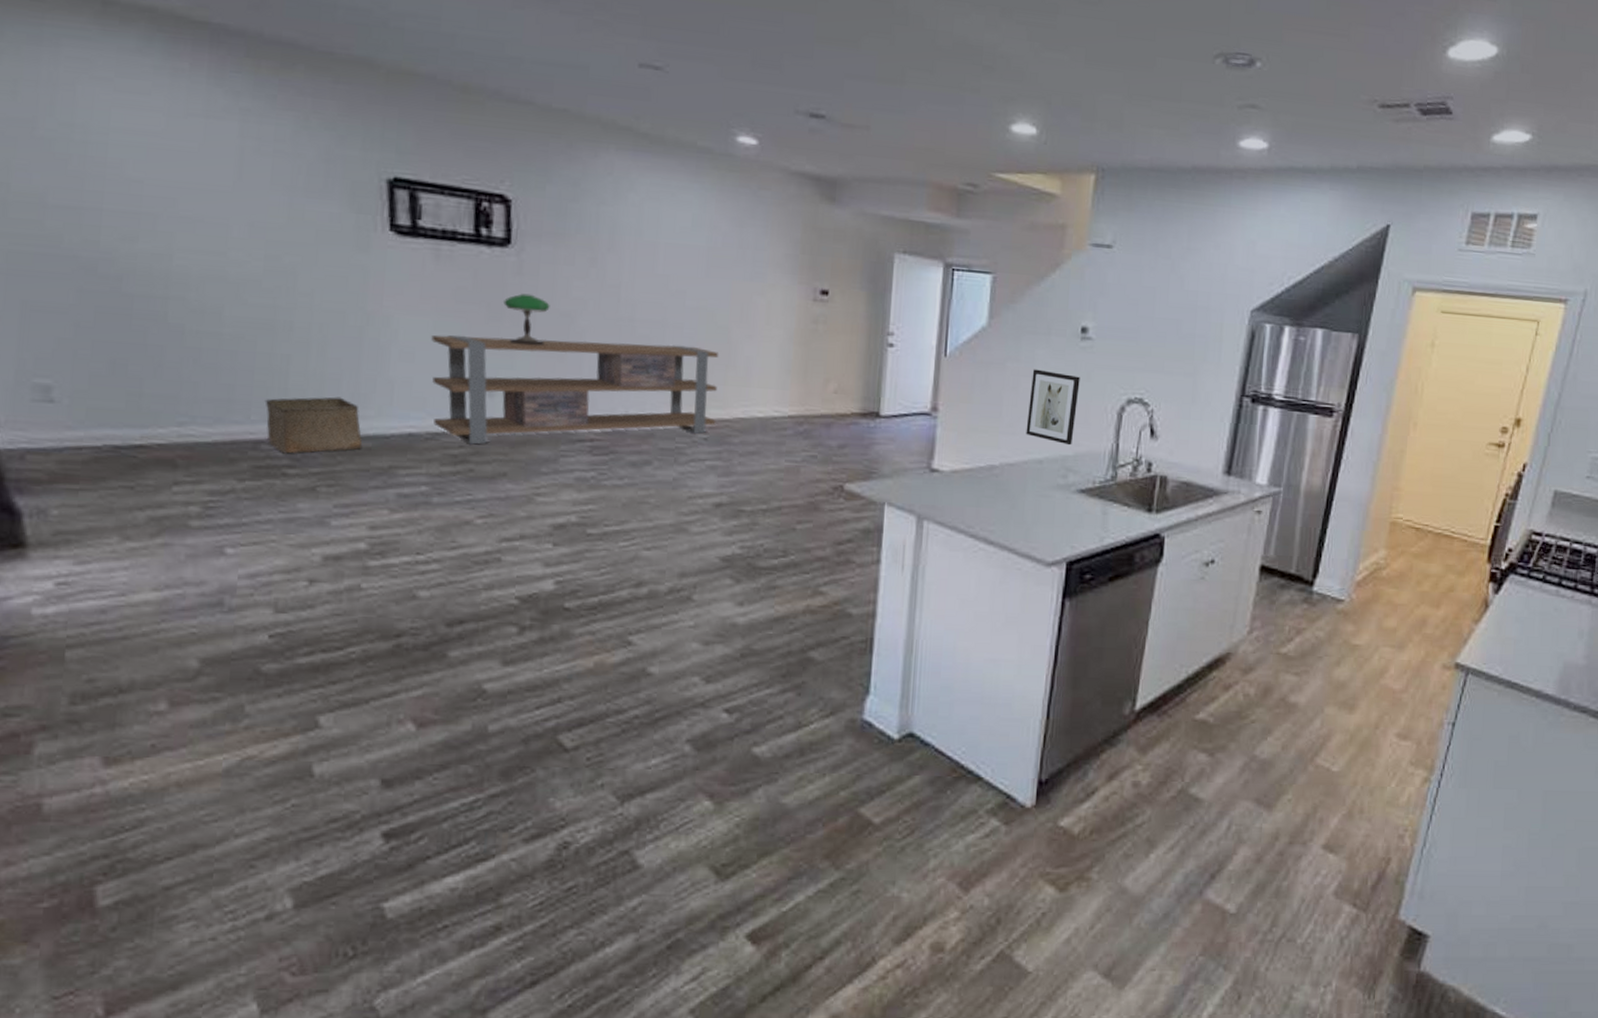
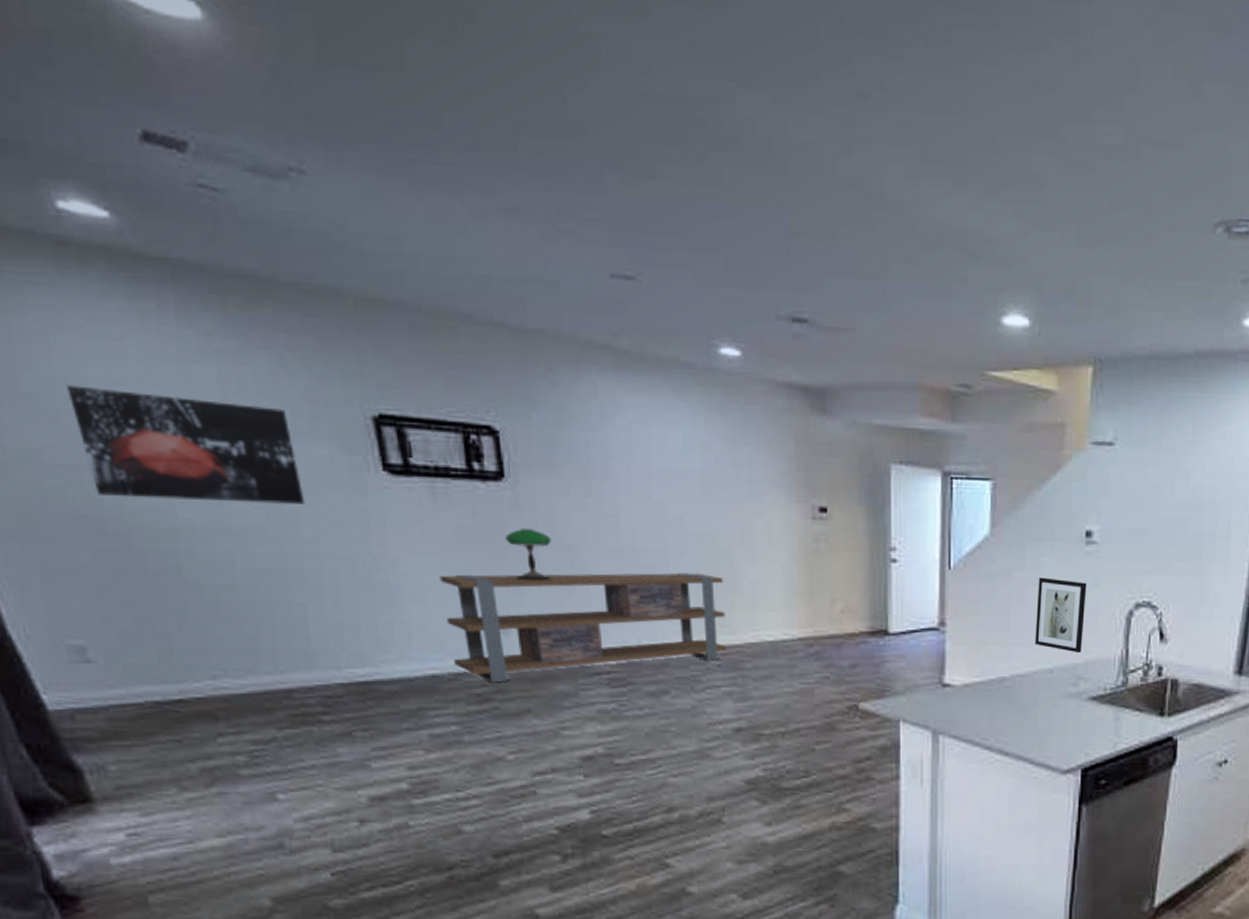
wall art: none [84,132,307,258] -> present [67,385,305,505]
storage bin: present [265,397,363,454] -> none [289,643,390,701]

